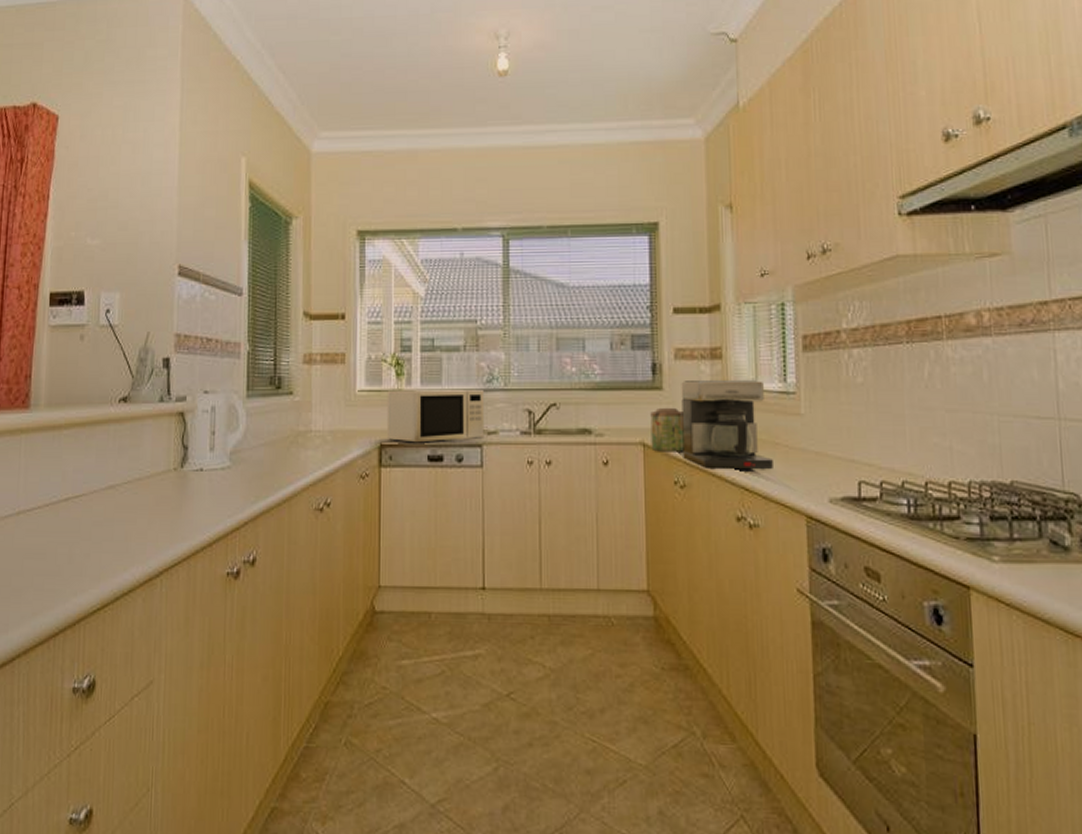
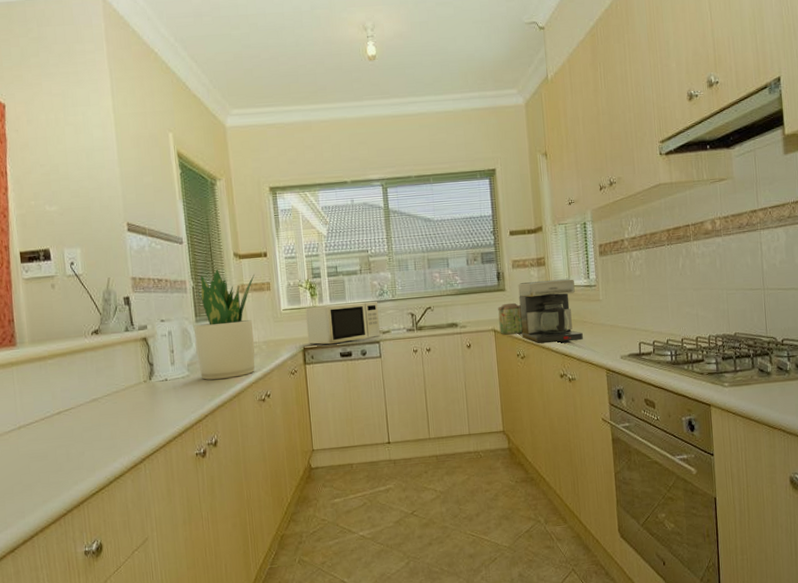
planter: none [243,331,327,476] -> present [194,269,255,380]

